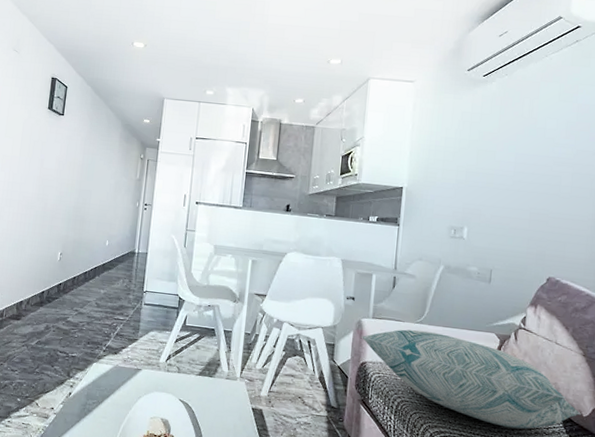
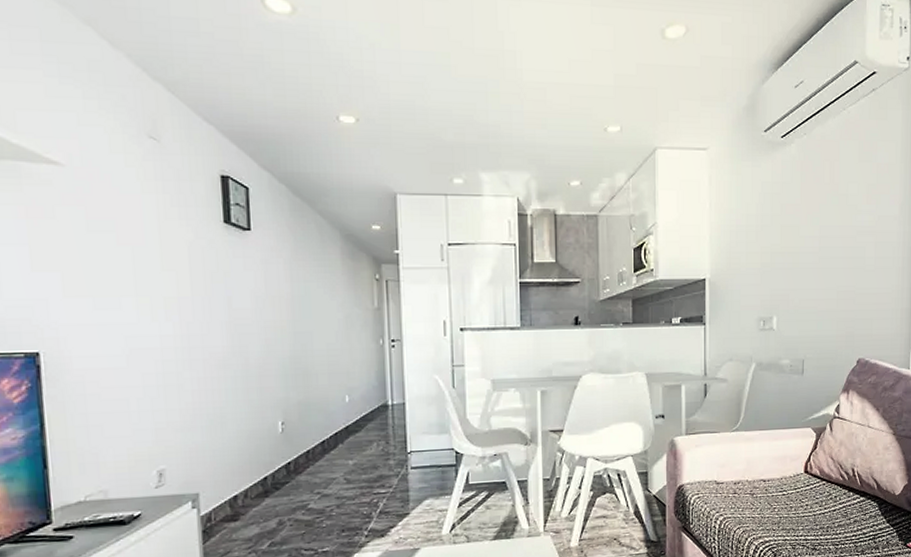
decorative pillow: present [361,329,581,429] -> none [675,438,894,523]

